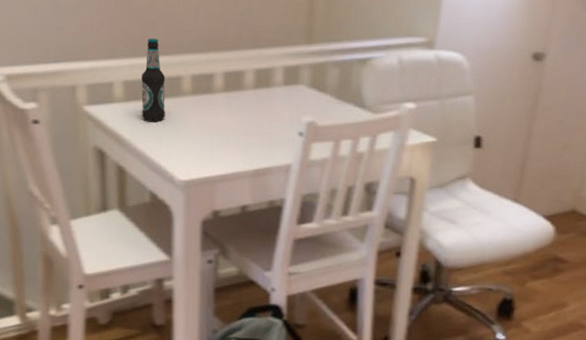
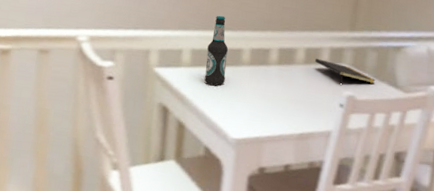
notepad: none [267,81,339,108] -> present [315,59,376,84]

